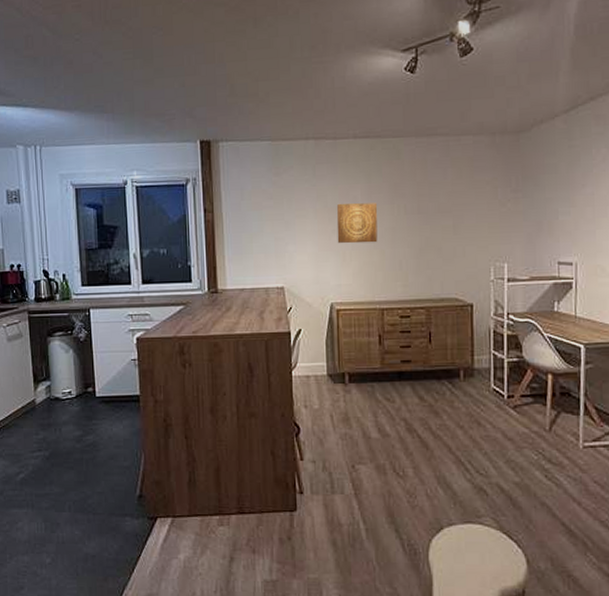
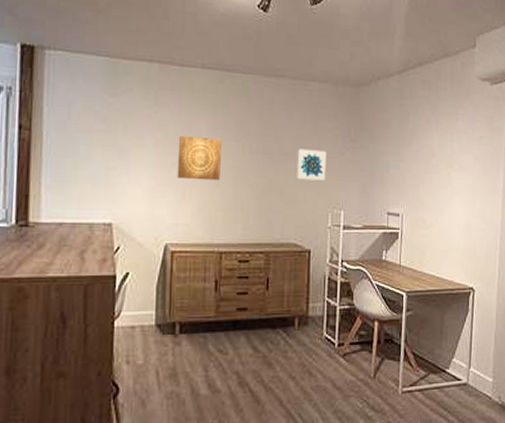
wall art: none [453,204,486,235] -> present [297,149,327,181]

